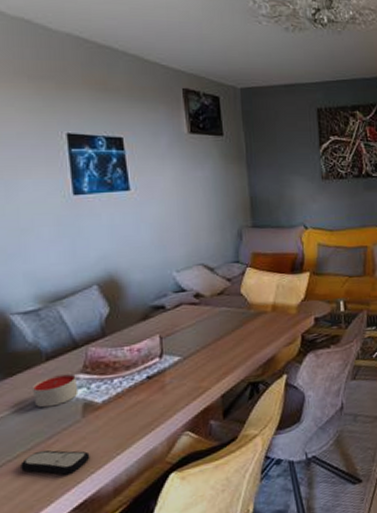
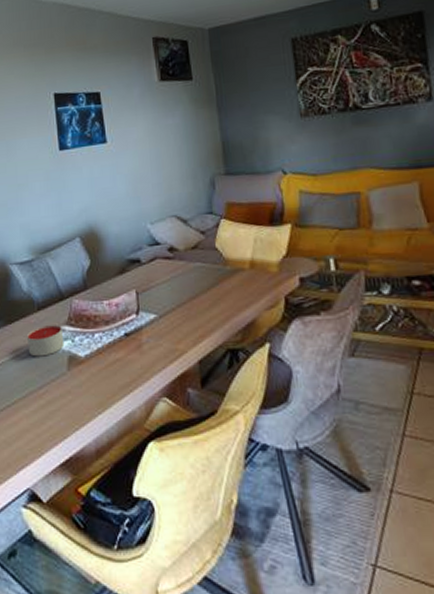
remote control: present [20,449,90,475] -> none [17,399,75,427]

